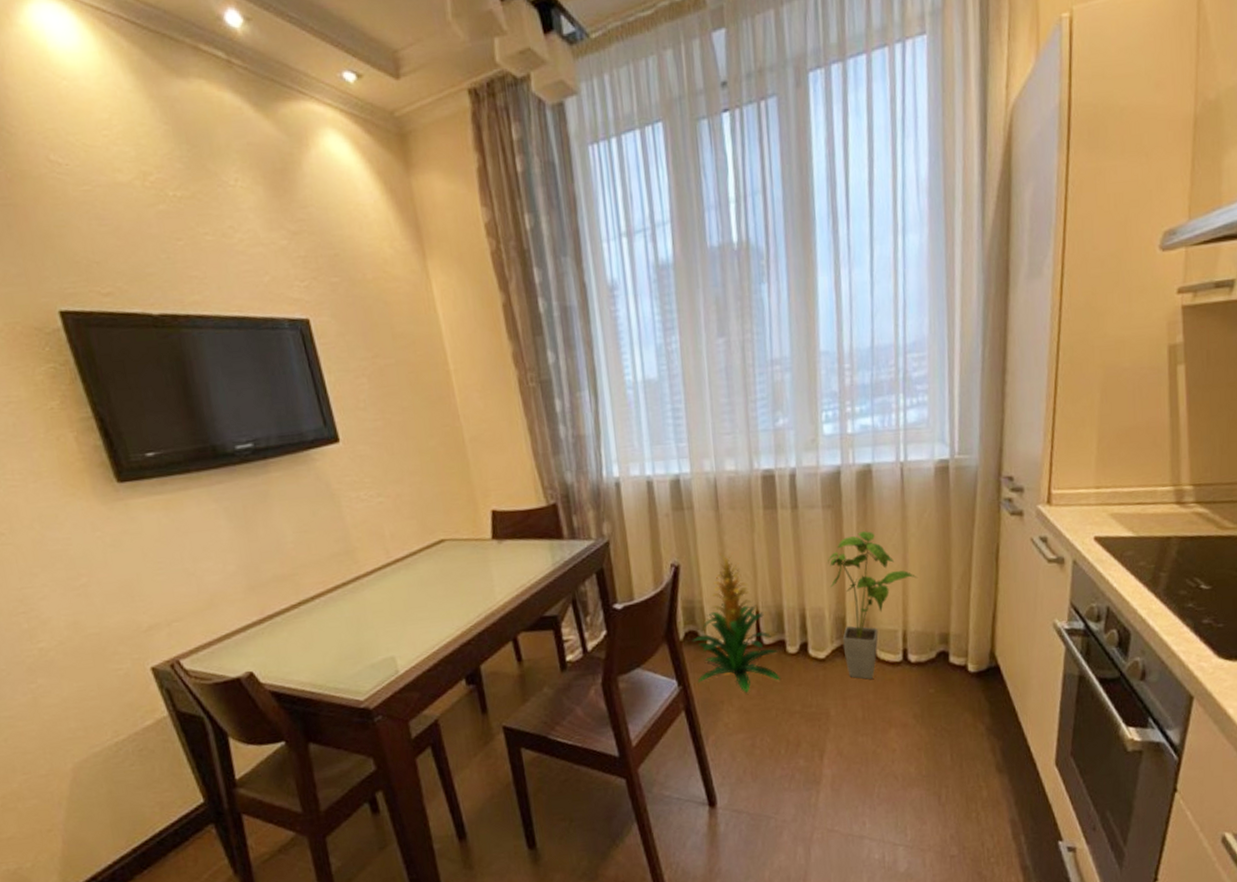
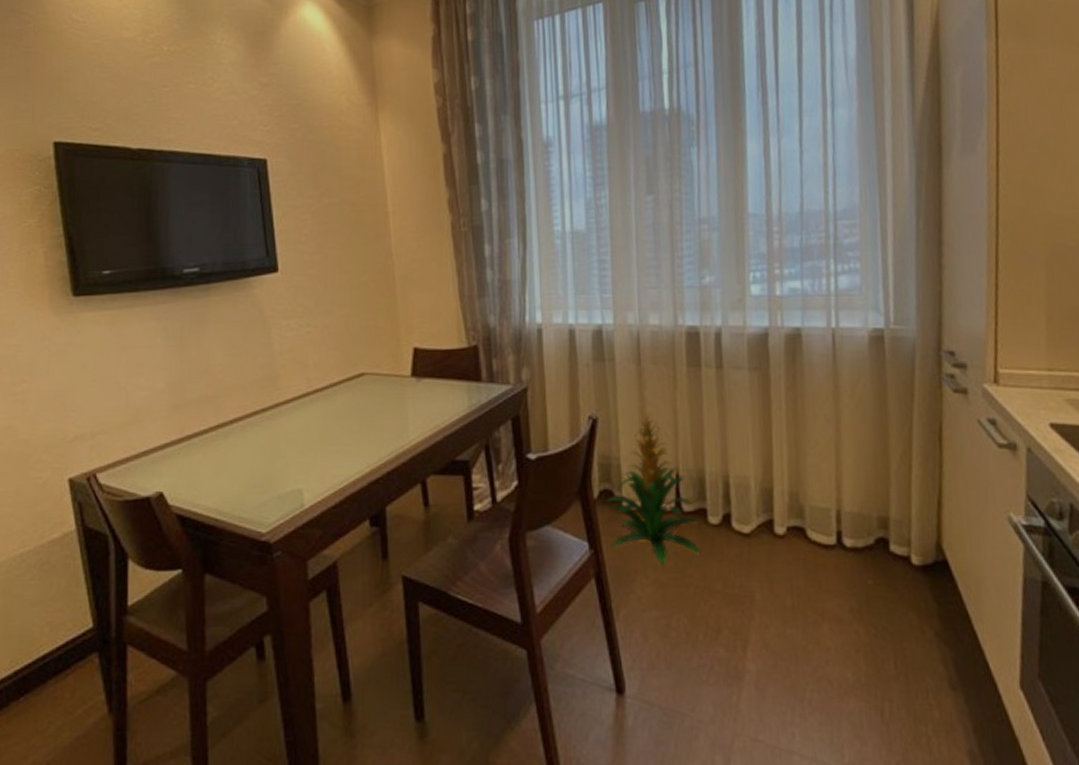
house plant: present [828,531,918,680] -> none [754,397,853,562]

